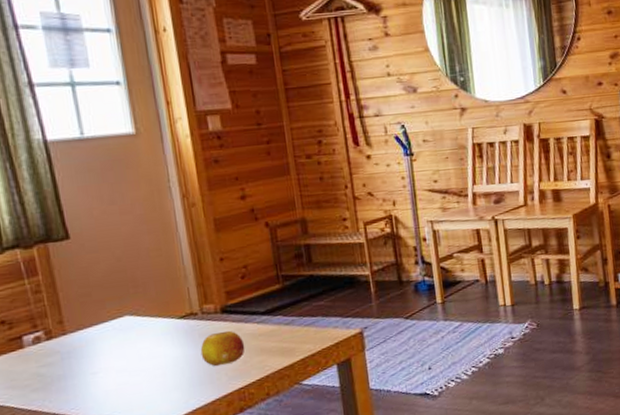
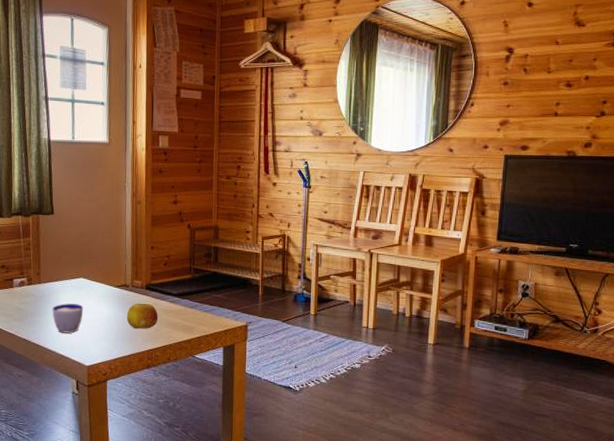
cup: none [90,350,138,394] -> present [52,303,84,334]

